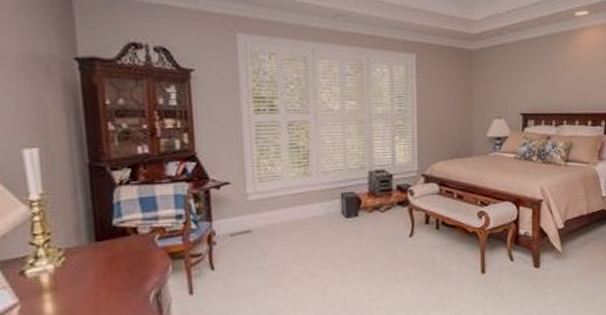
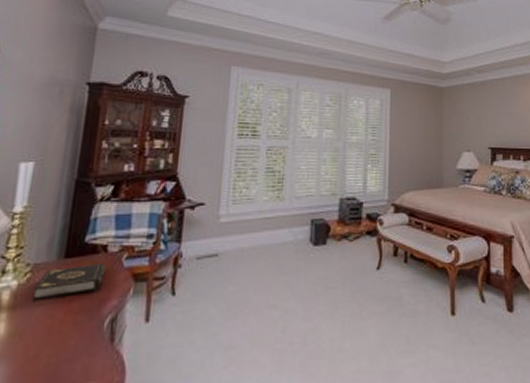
book: none [71,244,140,280] -> present [32,263,106,299]

